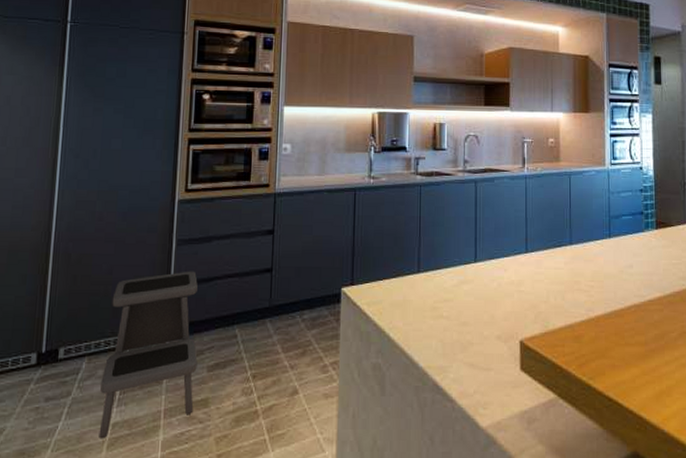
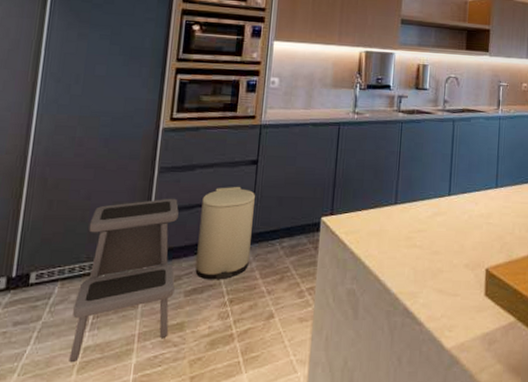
pedal bin: none [217,257,273,355] -> present [195,186,255,280]

